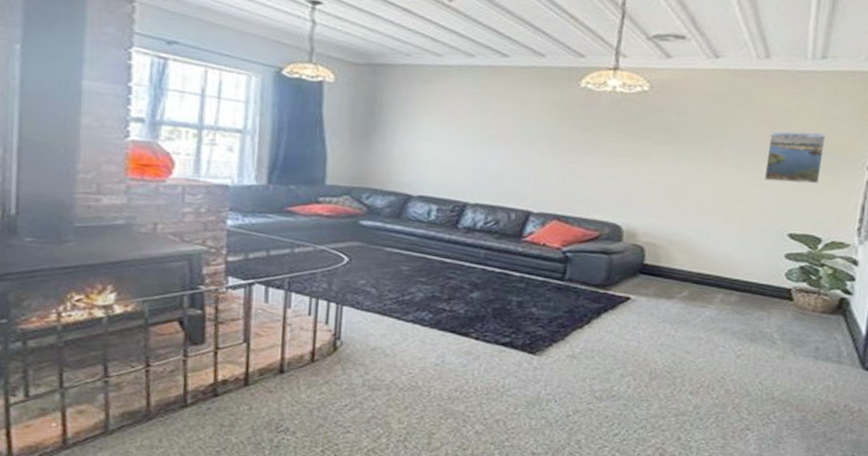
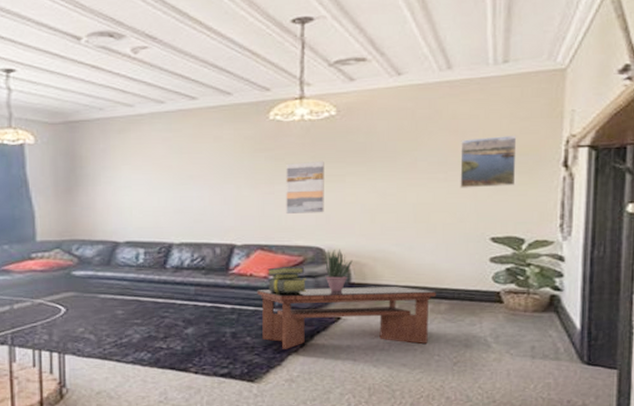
coffee table: none [548,261,728,333] -> present [257,287,436,349]
stack of books: none [560,239,600,269] -> present [267,266,307,293]
wall art: none [587,134,631,190] -> present [286,160,324,214]
potted plant: none [619,227,649,272] -> present [325,248,353,293]

